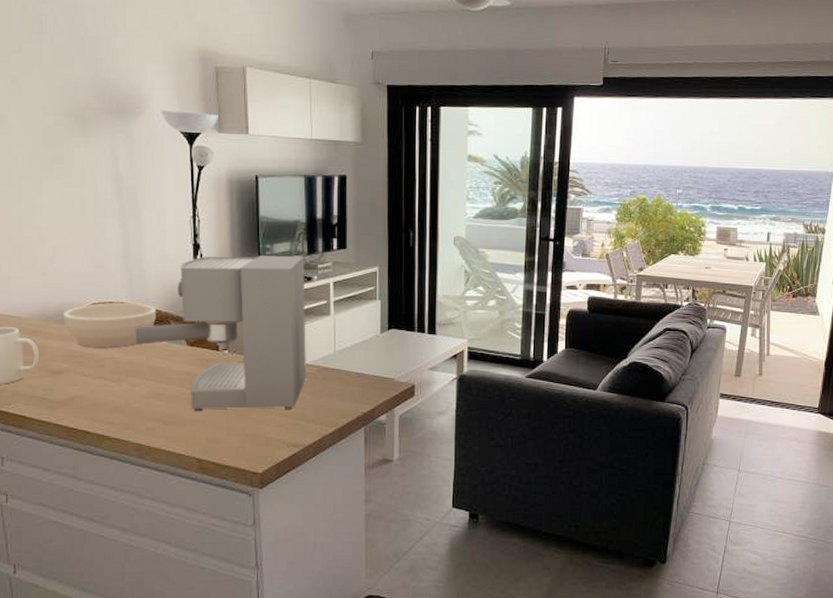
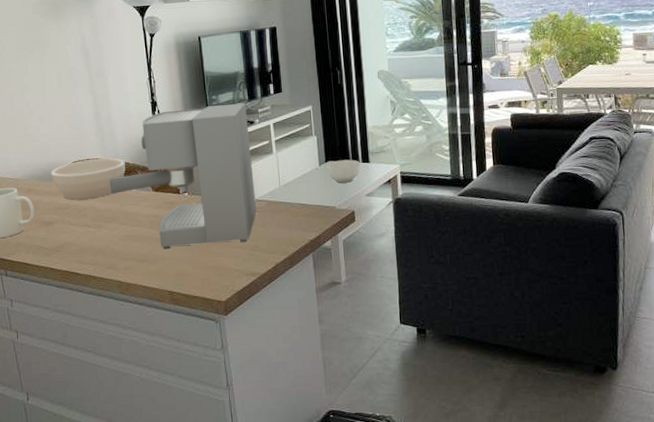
bowl: none [388,329,426,354] -> present [326,159,360,183]

